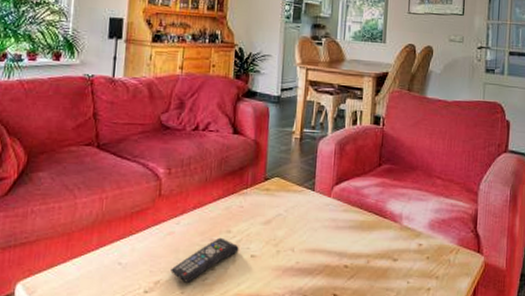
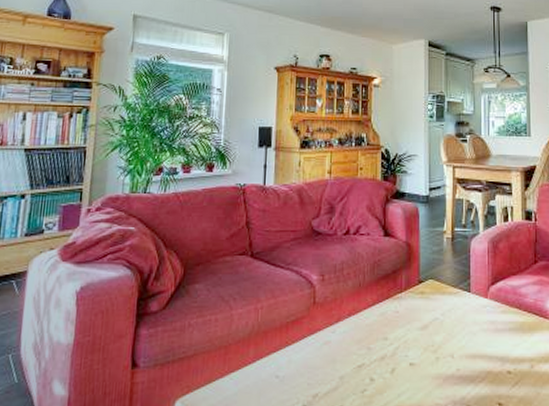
remote control: present [171,237,239,283] -> none [329,345,397,395]

